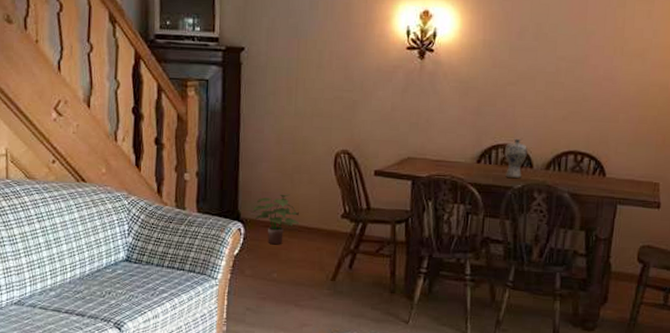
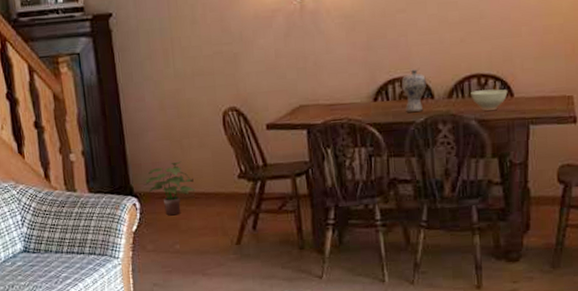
bowl: none [566,166,601,186] -> present [470,89,508,111]

